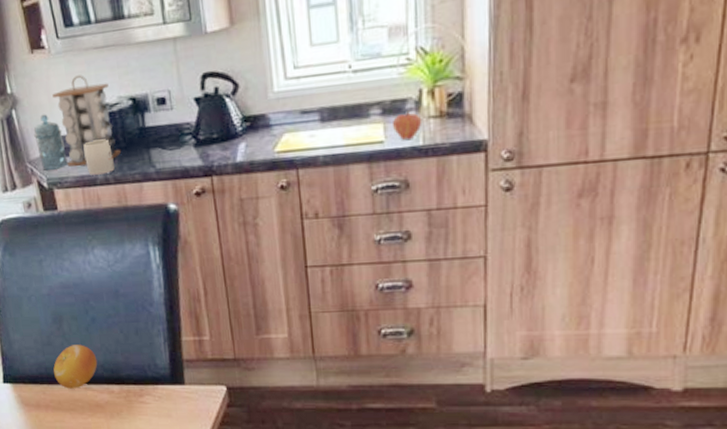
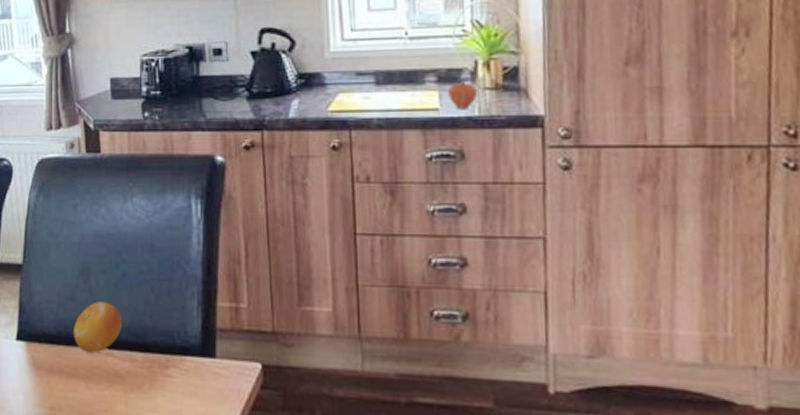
canister: present [33,114,68,170] -> none [87,55,117,111]
spice rack: present [52,75,122,167] -> none [110,20,173,110]
mug: present [83,139,115,176] -> none [135,84,164,121]

